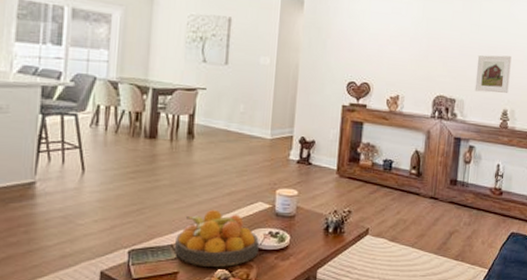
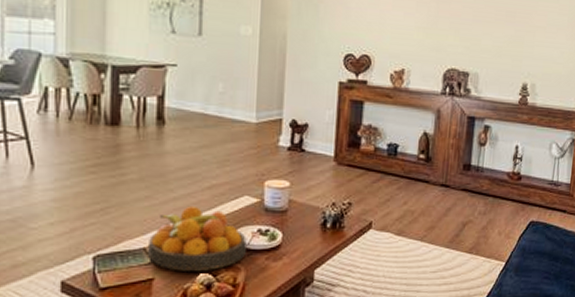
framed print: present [474,55,512,93] -> none [490,20,533,65]

